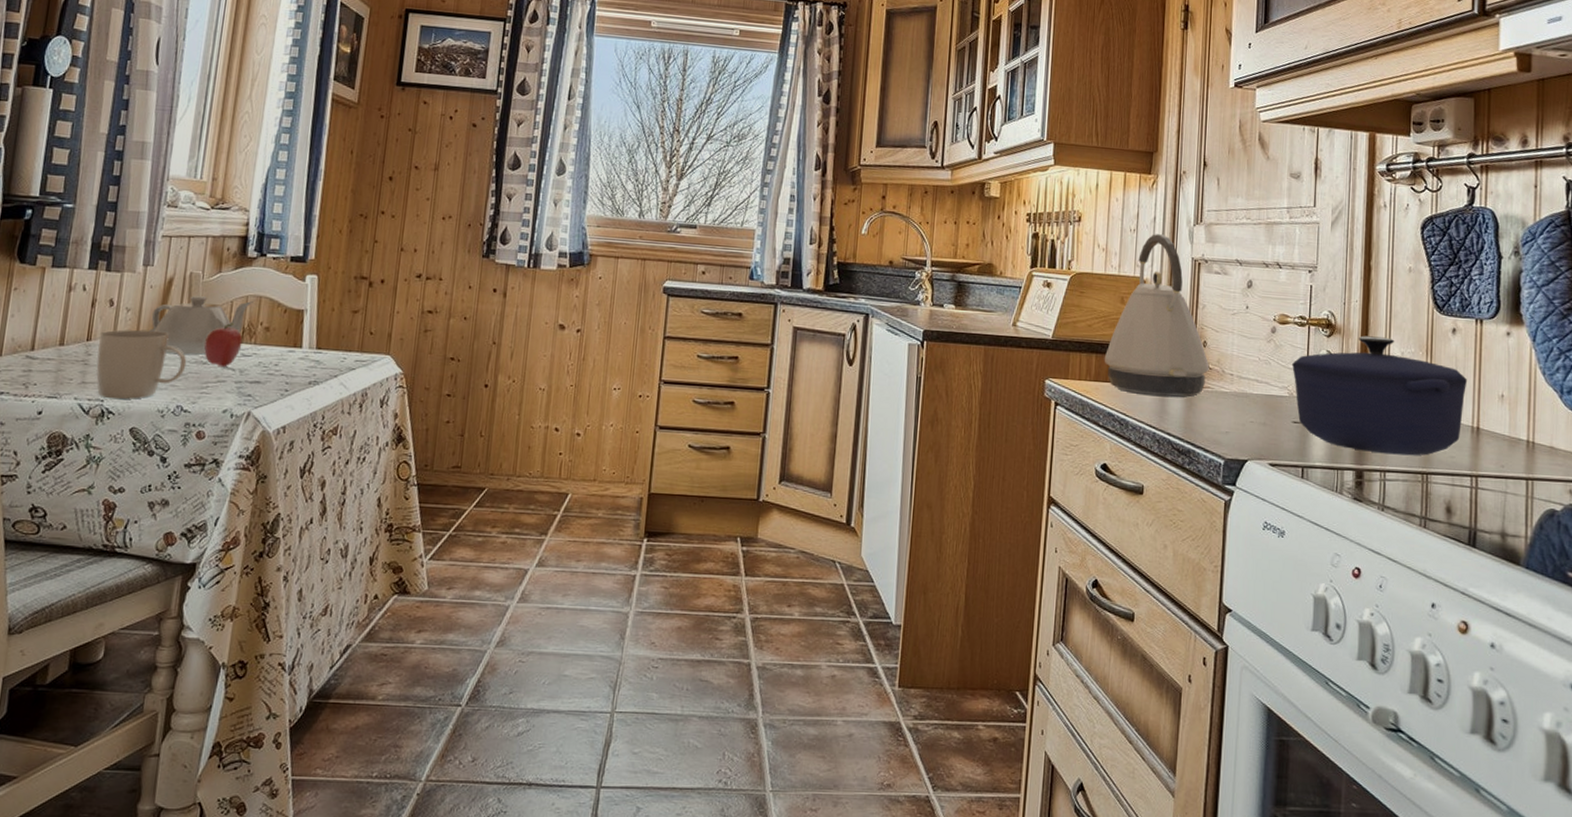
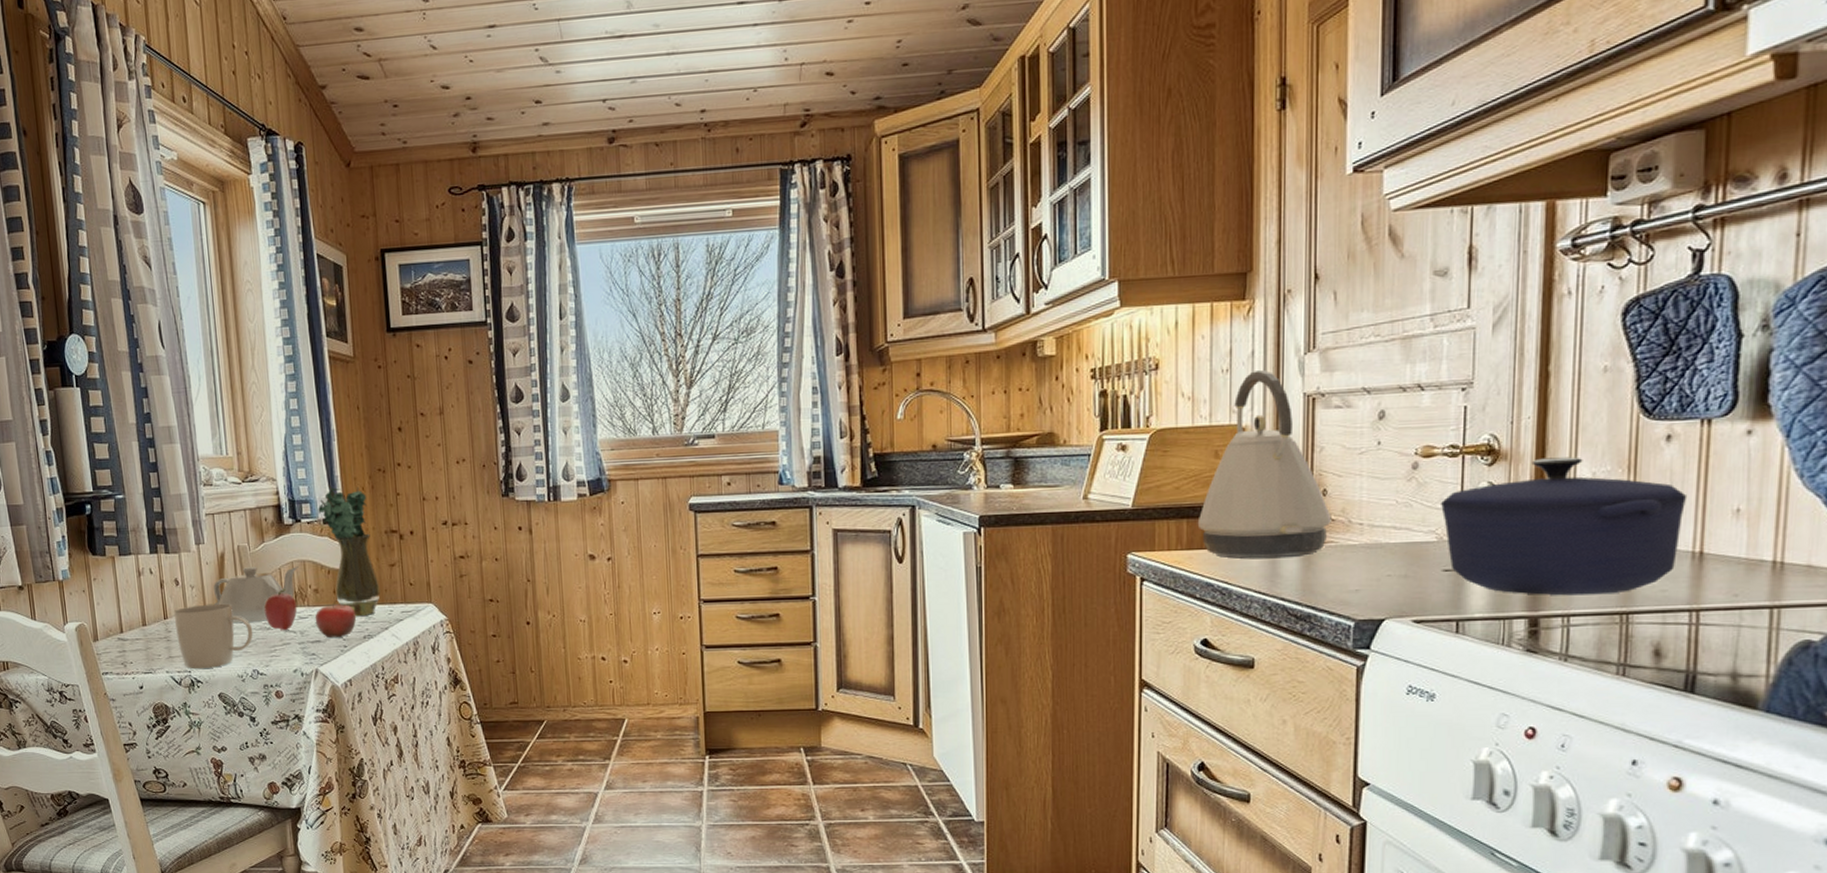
fruit: none [258,340,306,380] -> present [315,599,357,637]
vase: none [287,222,342,361] -> present [318,484,381,617]

